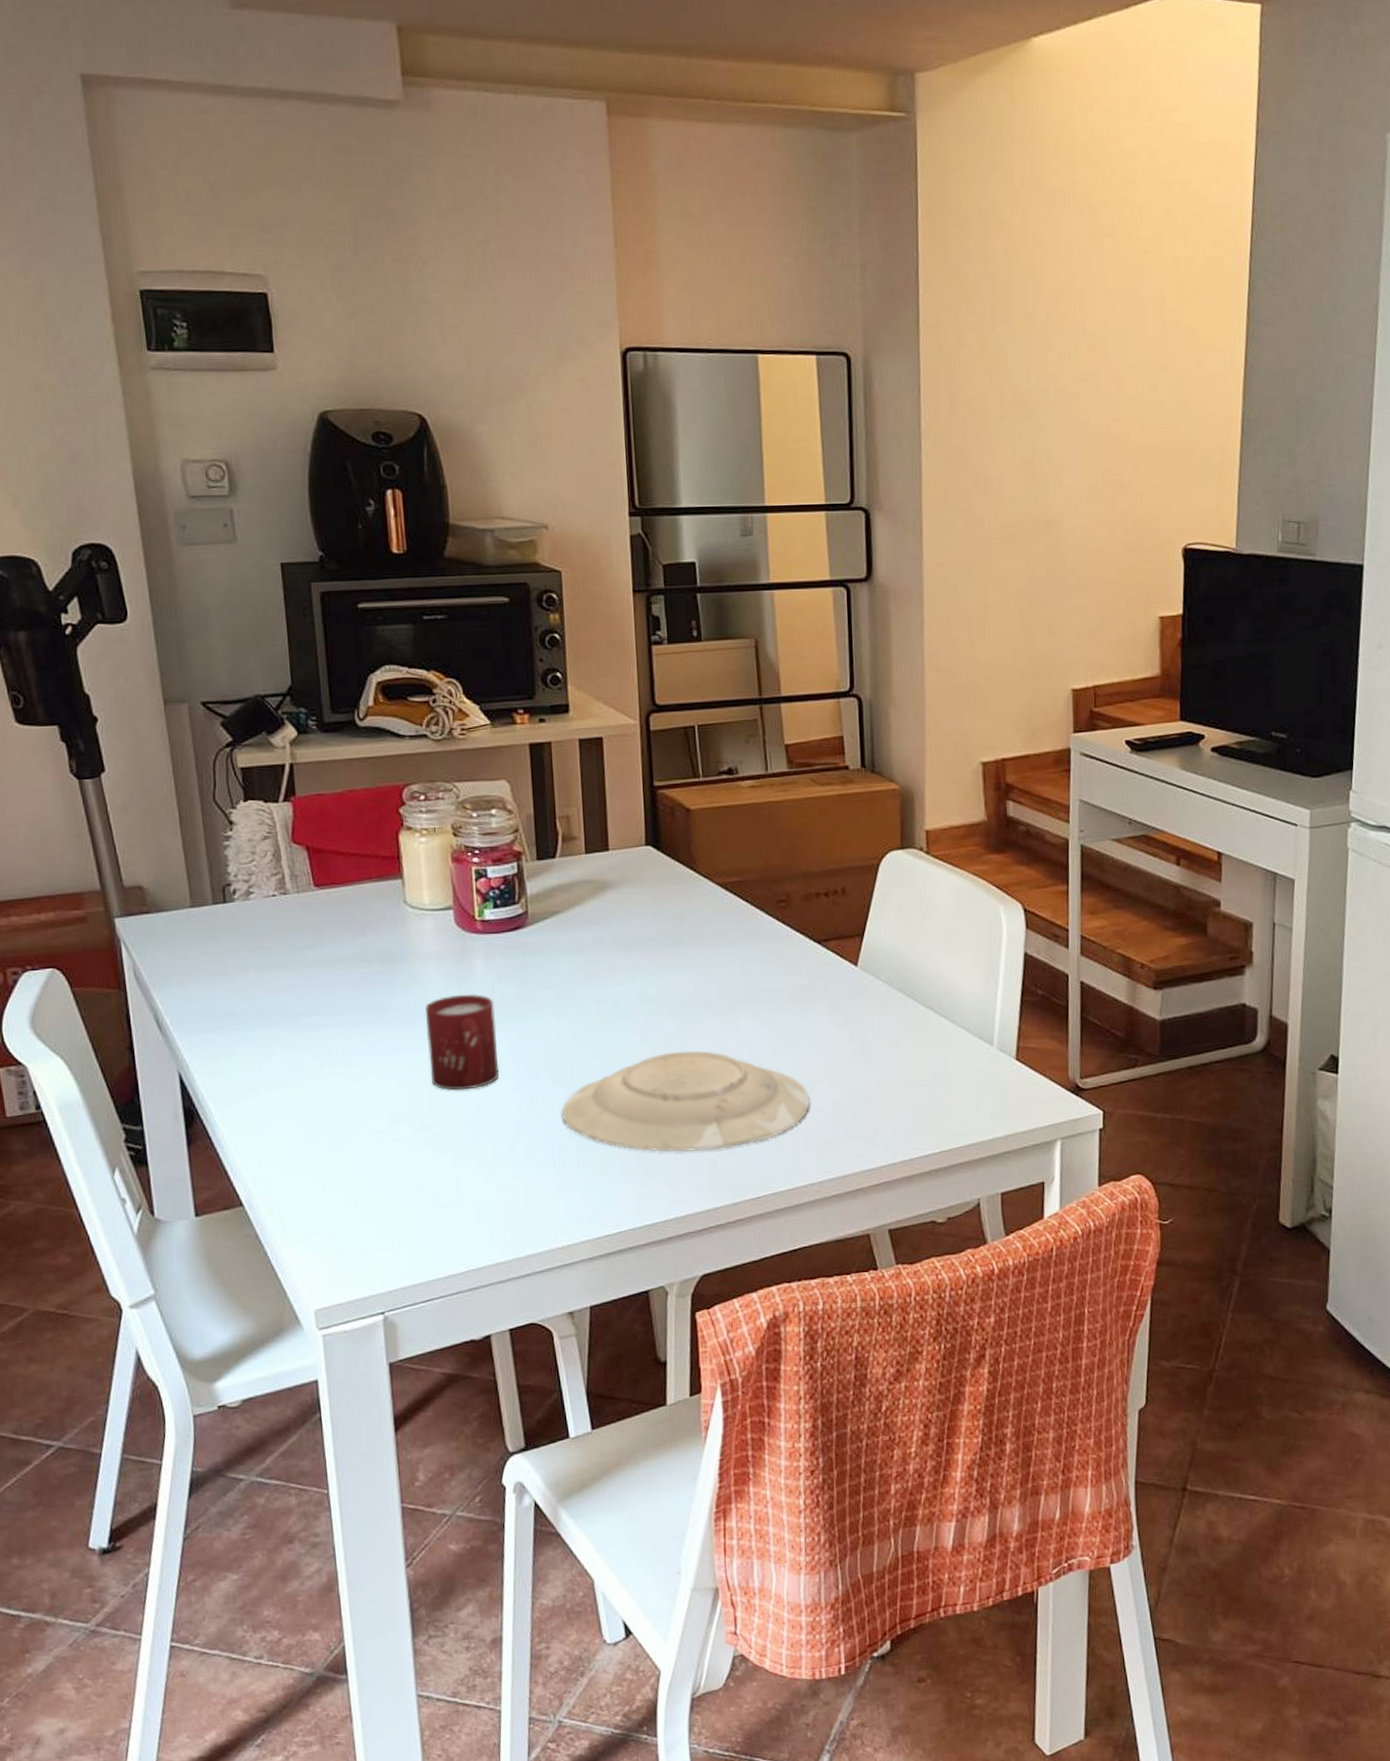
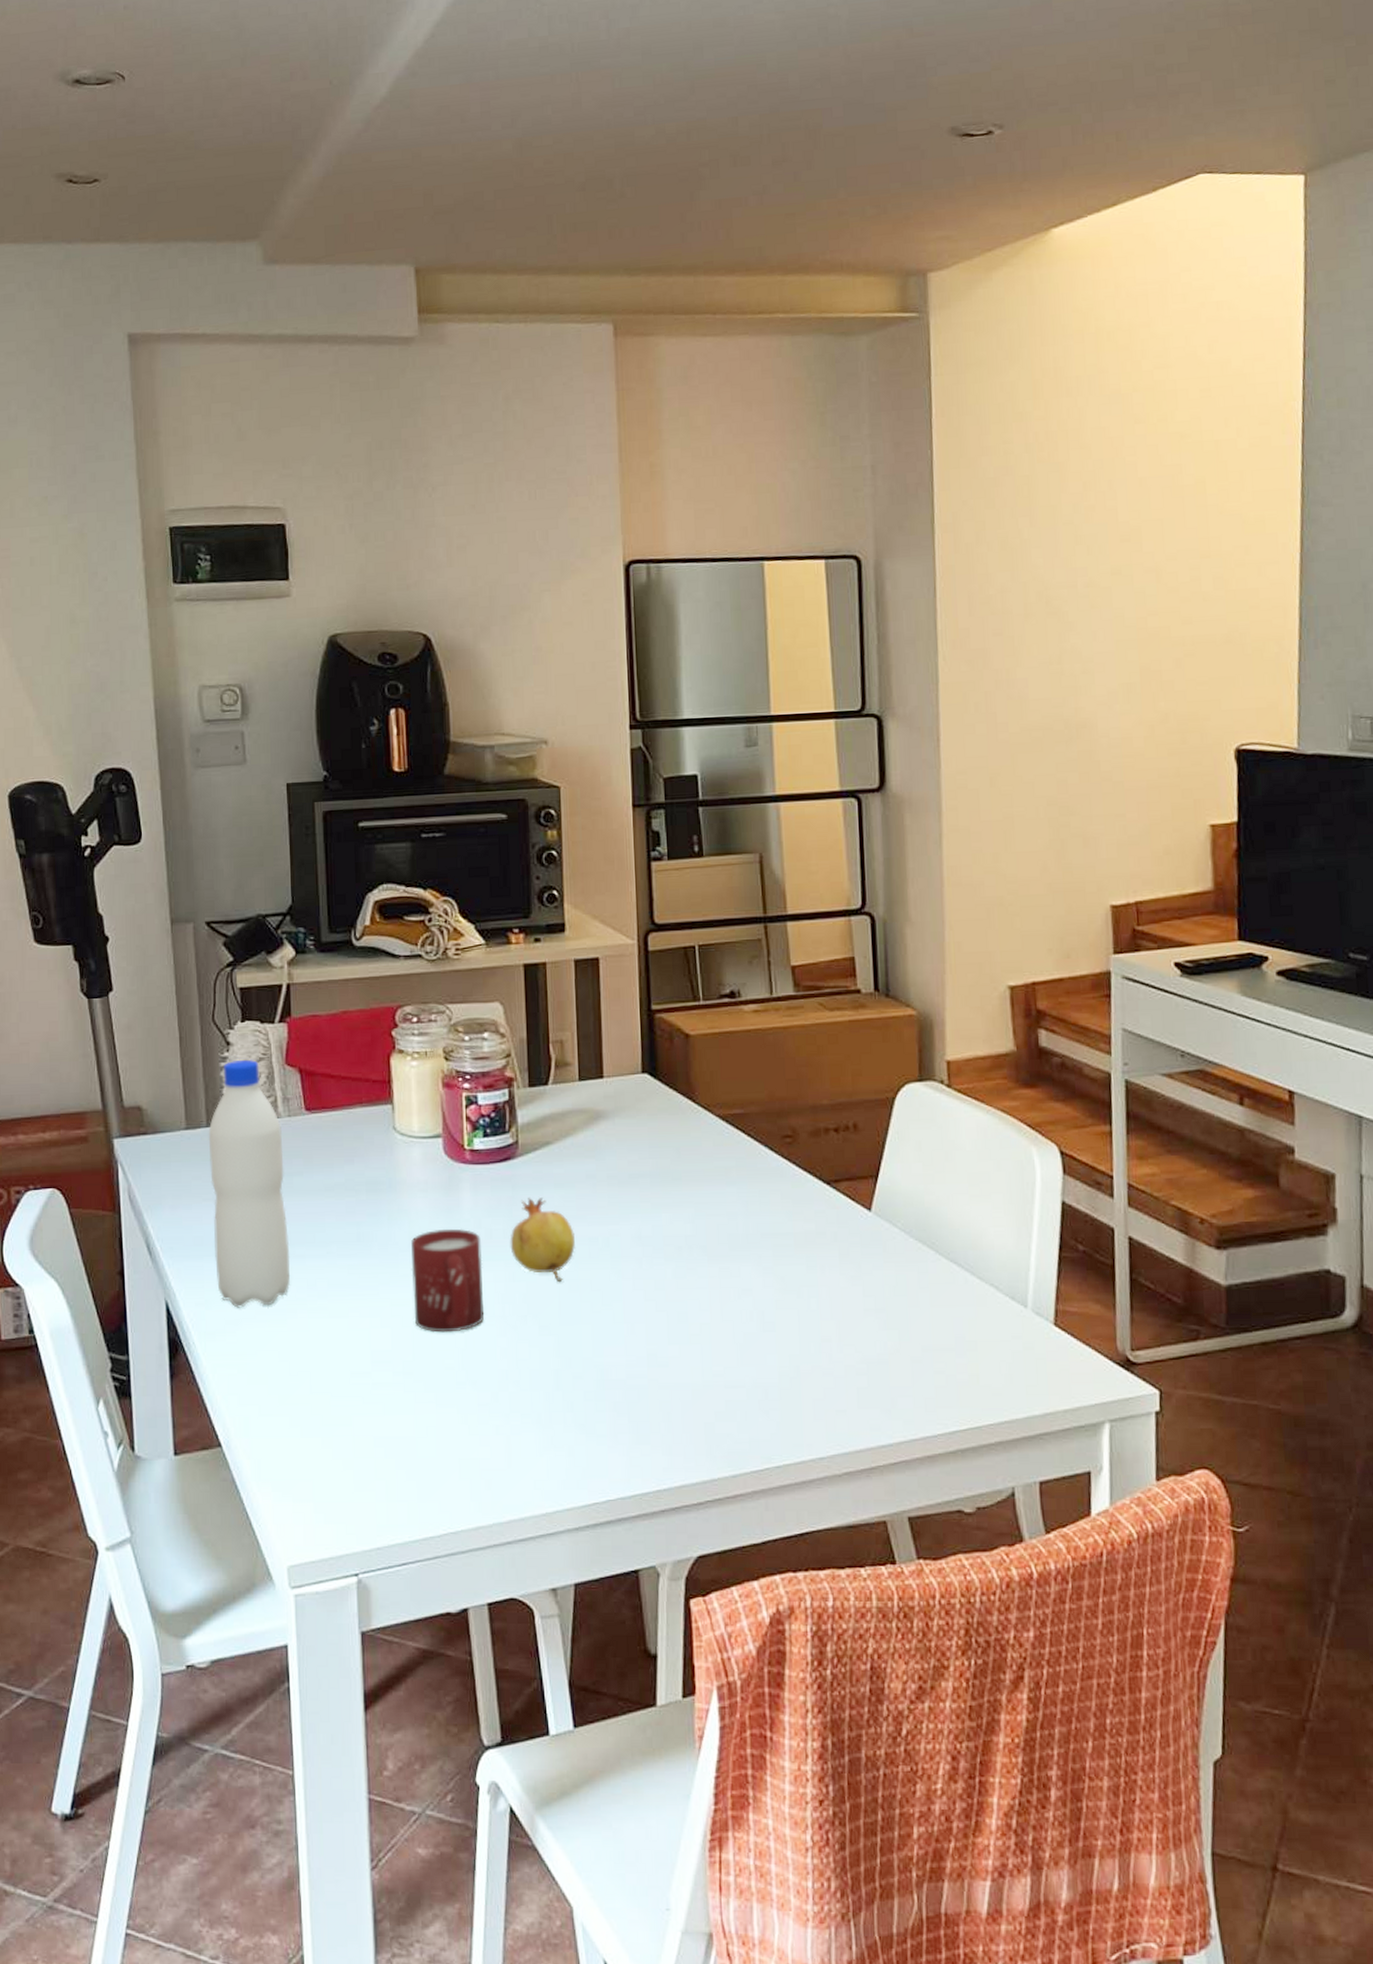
water bottle: none [214,837,306,1076] -> present [208,1059,290,1308]
fruit: none [522,962,585,1040] -> present [510,1197,575,1283]
plate: present [561,1050,810,1152] -> none [548,1299,818,1414]

